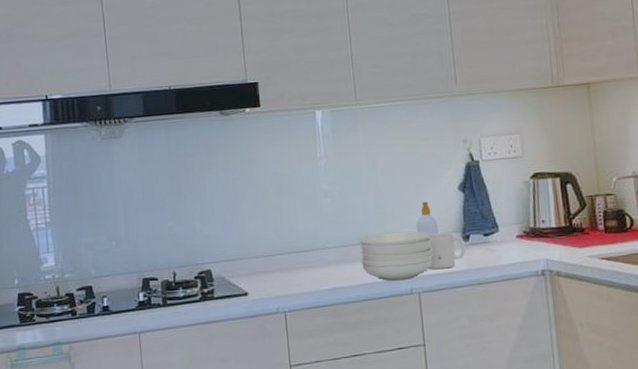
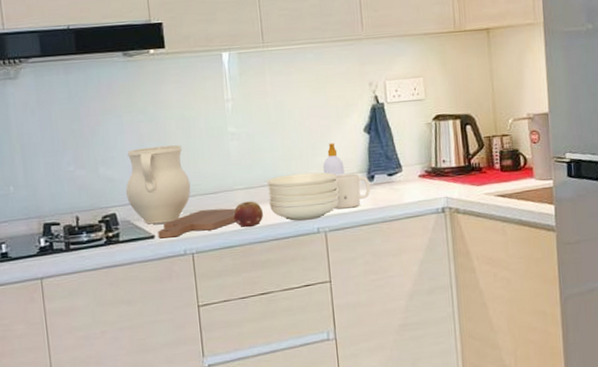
ceramic jug: none [221,202,284,281] -> present [126,145,191,225]
cutting board: none [251,266,328,296] -> present [158,208,236,239]
fruit: none [325,259,356,287] -> present [233,201,263,228]

